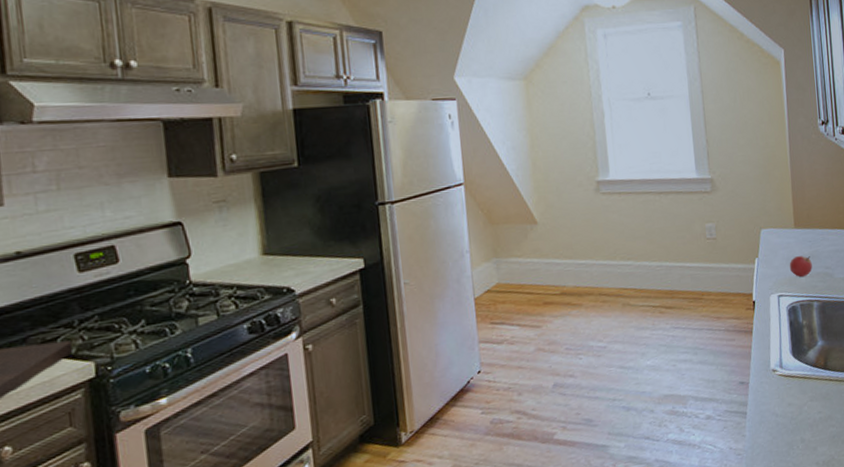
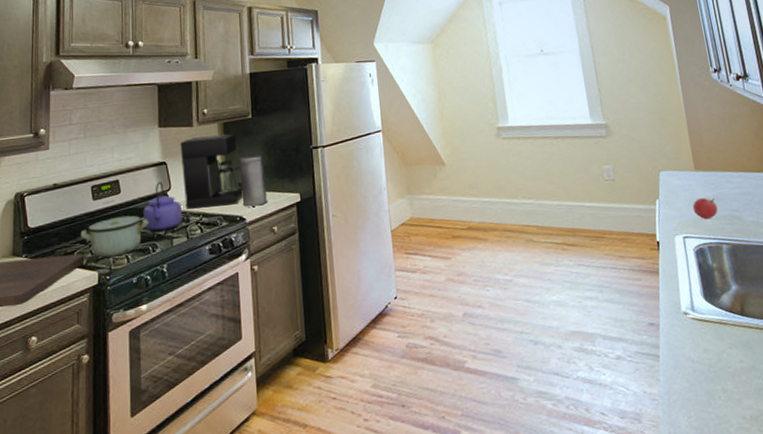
cooking pot: none [63,290,163,344] -> present [80,215,149,258]
kettle: none [153,247,210,310] -> present [143,182,182,232]
coffee maker: none [199,186,291,280] -> present [179,134,243,209]
canister: none [282,211,324,276] -> present [238,154,268,207]

